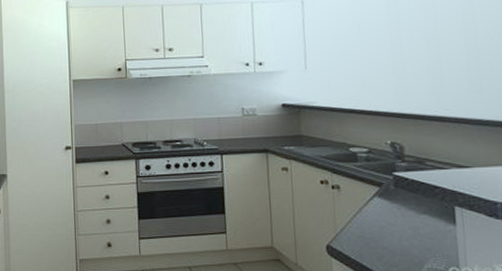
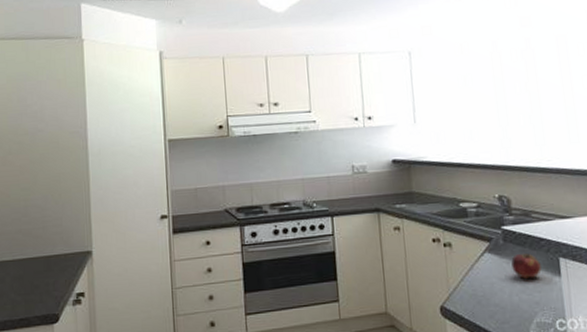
fruit: none [402,201,435,225] -> present [511,254,542,279]

